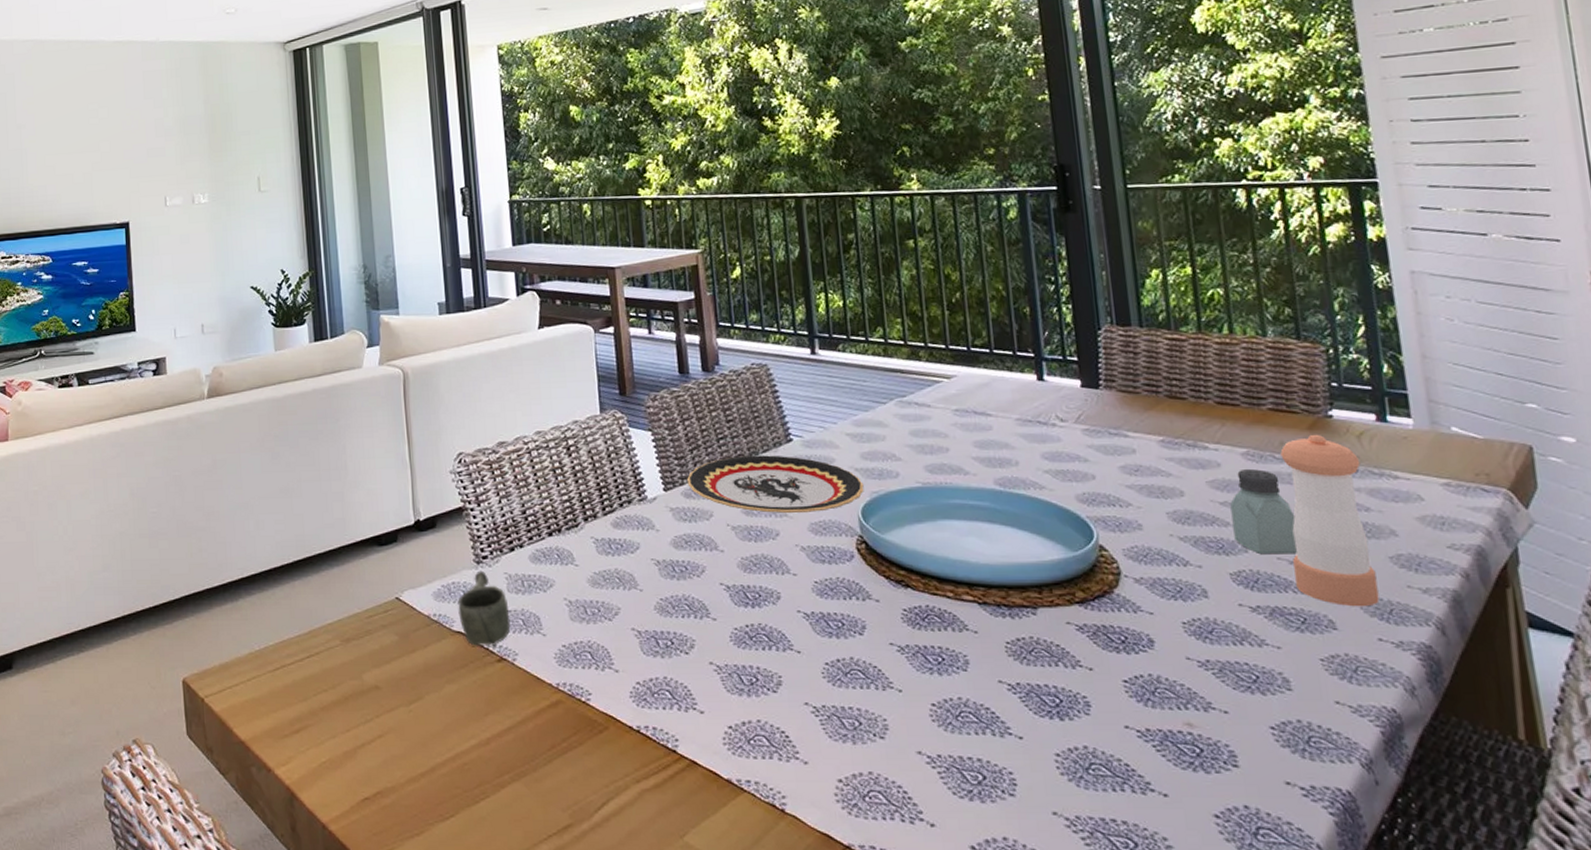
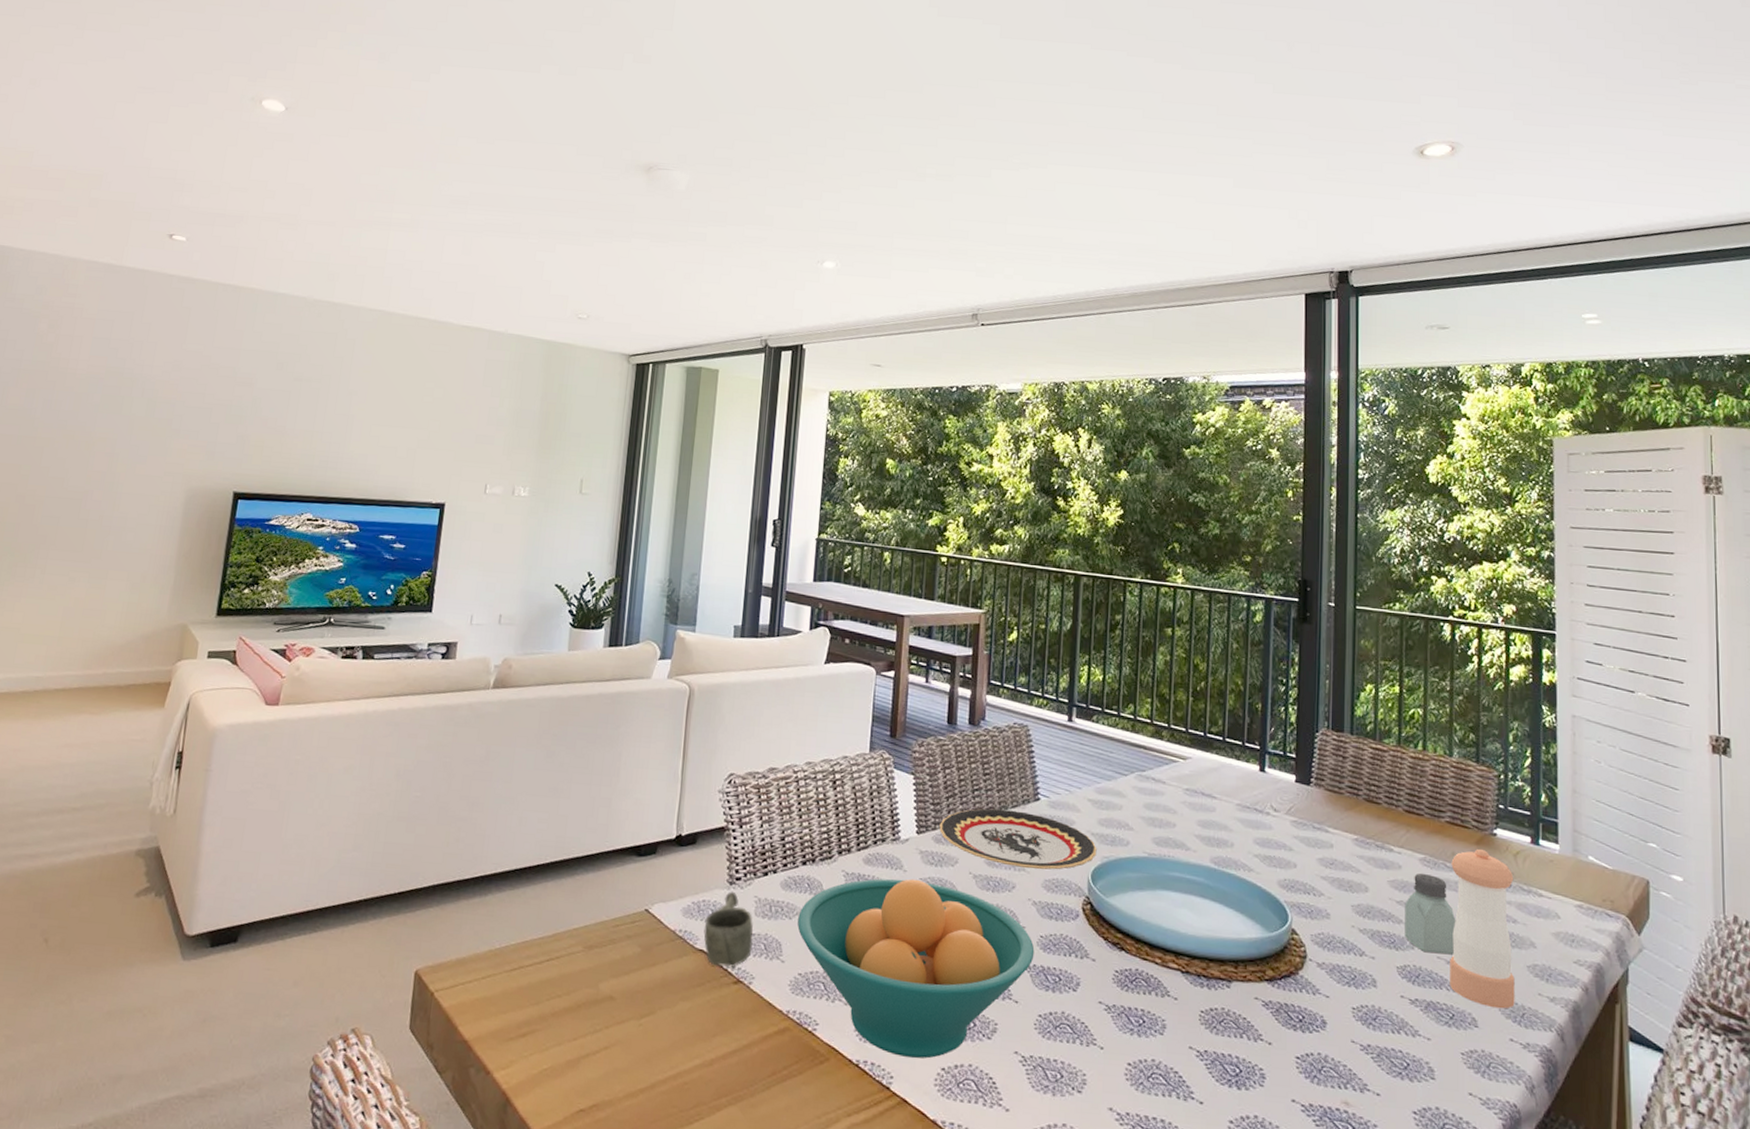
fruit bowl: none [553,537,811,718] -> present [797,878,1035,1059]

